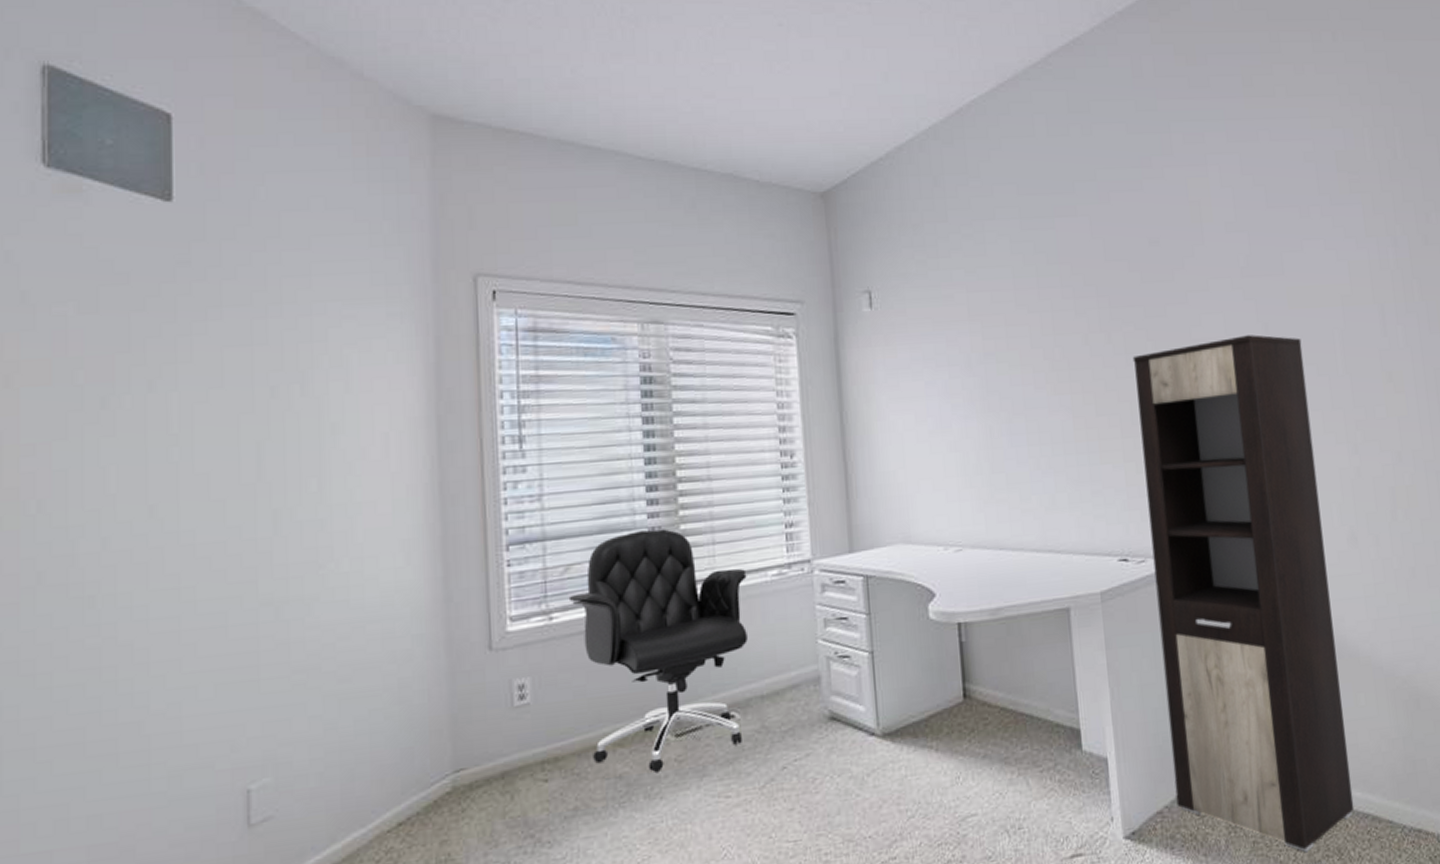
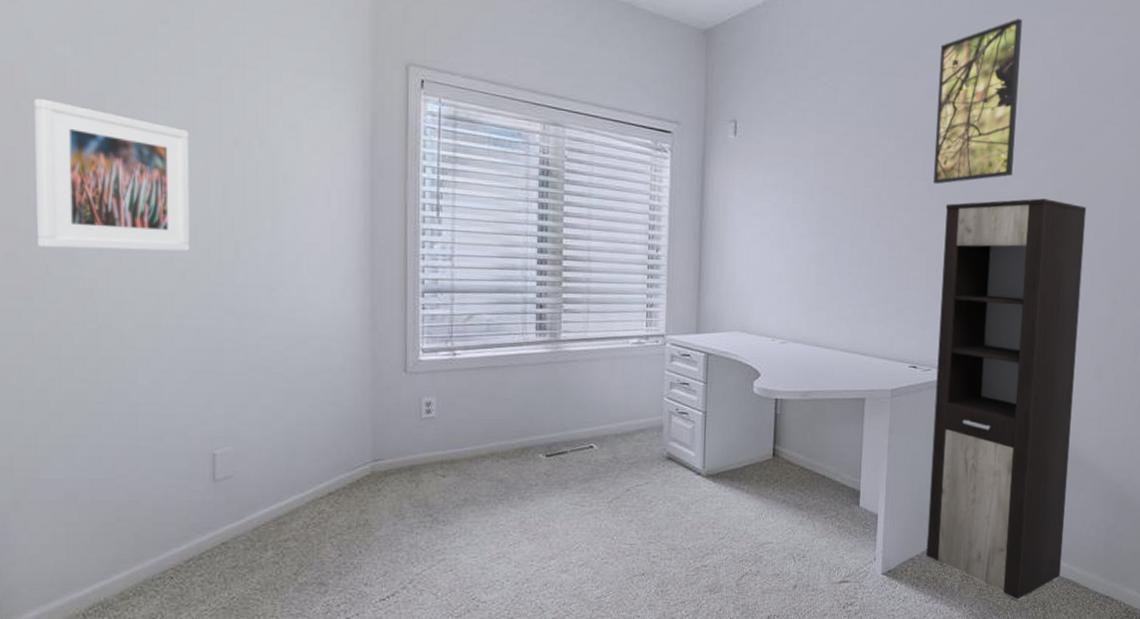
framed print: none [26,369,217,550] -> present [34,98,190,252]
office chair: present [568,529,748,772] -> none [469,294,613,480]
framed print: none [1098,134,1206,335] -> present [932,18,1022,185]

